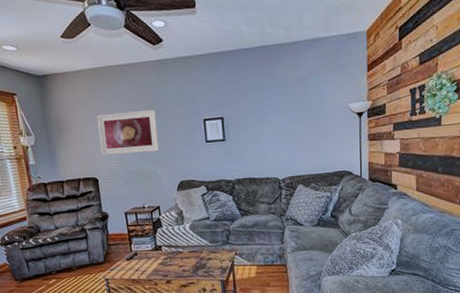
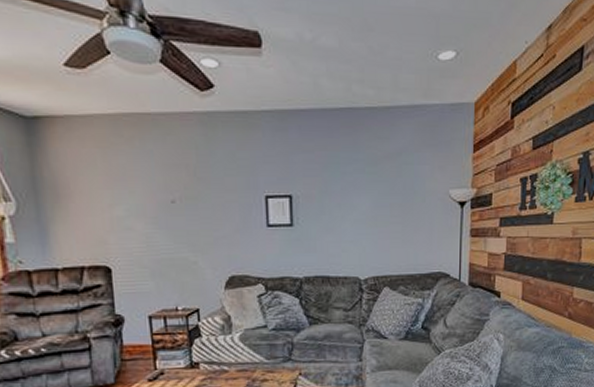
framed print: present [96,110,160,156] -> none [113,178,203,237]

